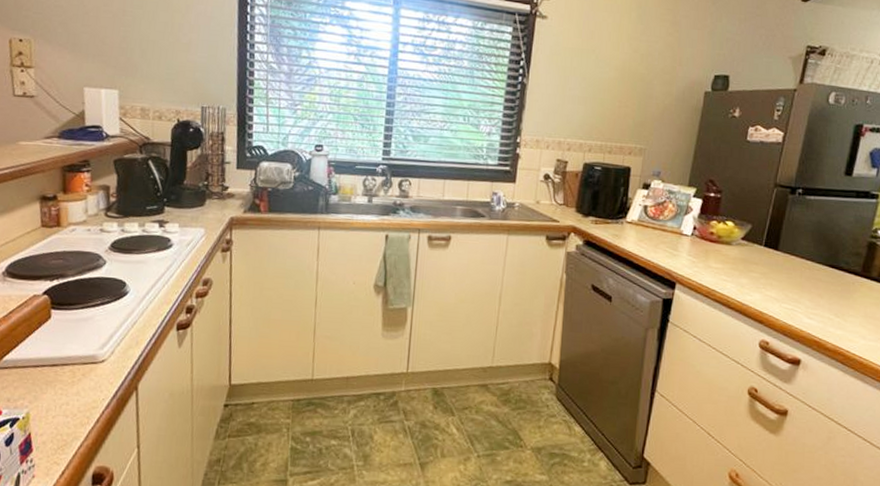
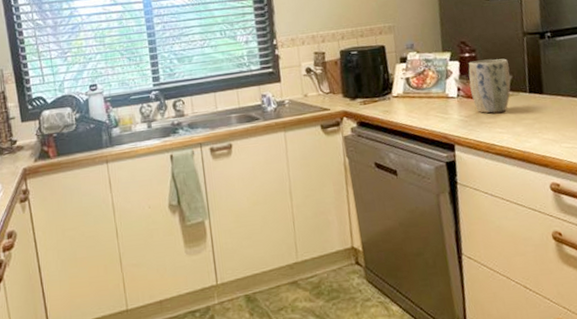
plant pot: none [706,202,752,260] -> present [468,58,511,114]

